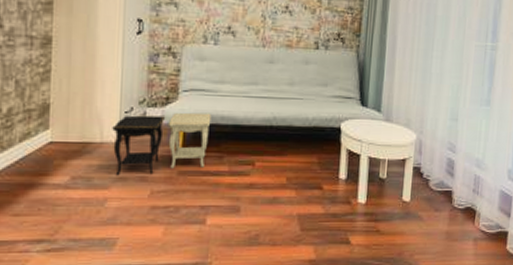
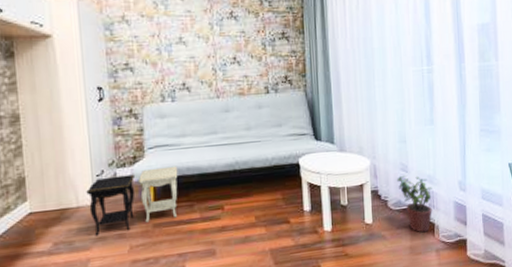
potted plant: none [441,155,479,219] -> present [396,174,432,233]

